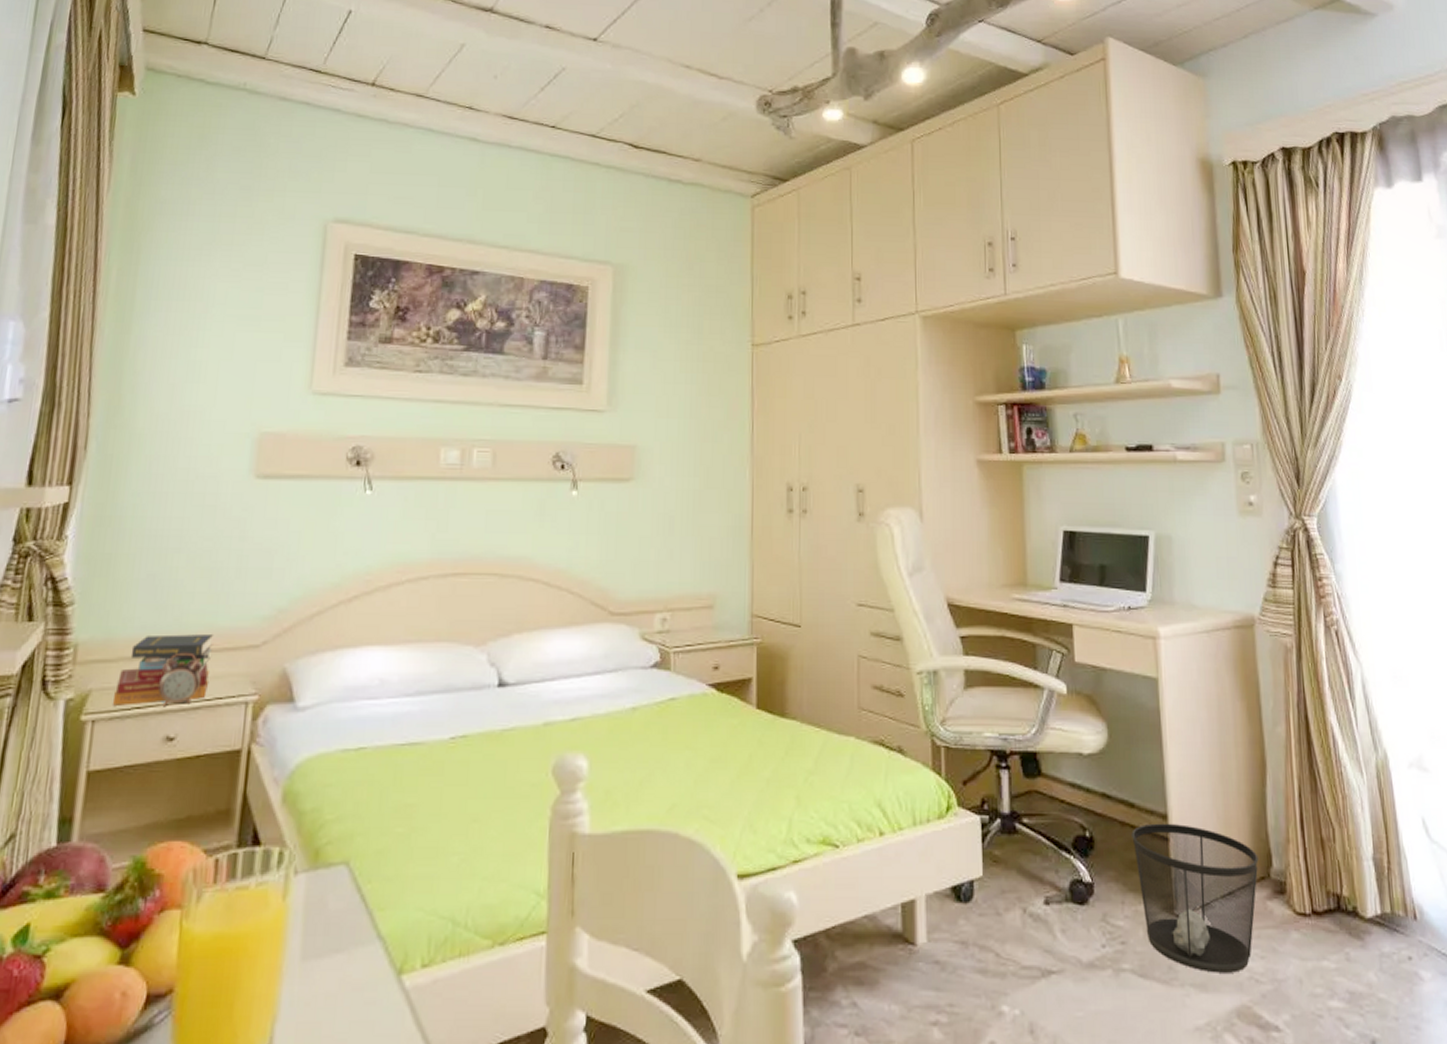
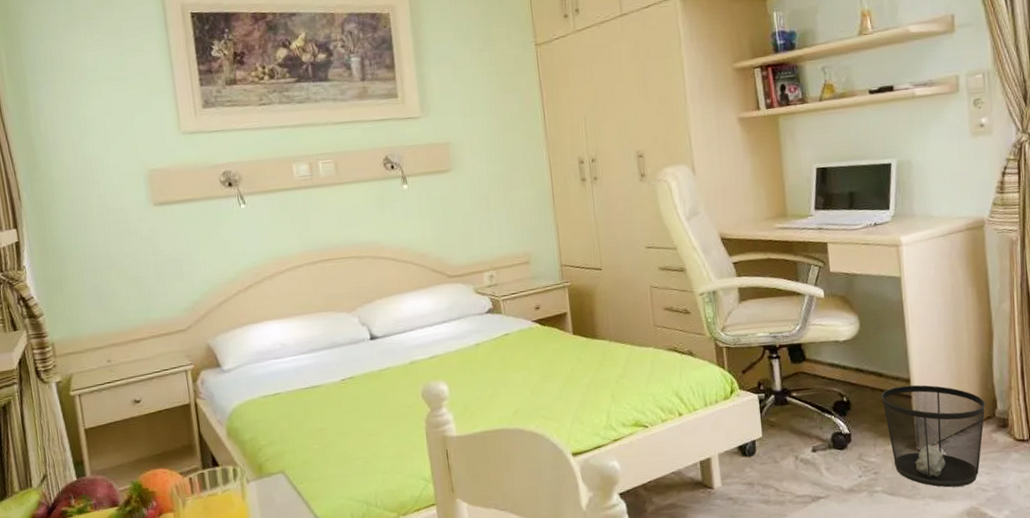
books: present [113,634,214,706] -> none [89,325,155,383]
alarm clock: present [158,652,203,707] -> none [118,340,149,380]

